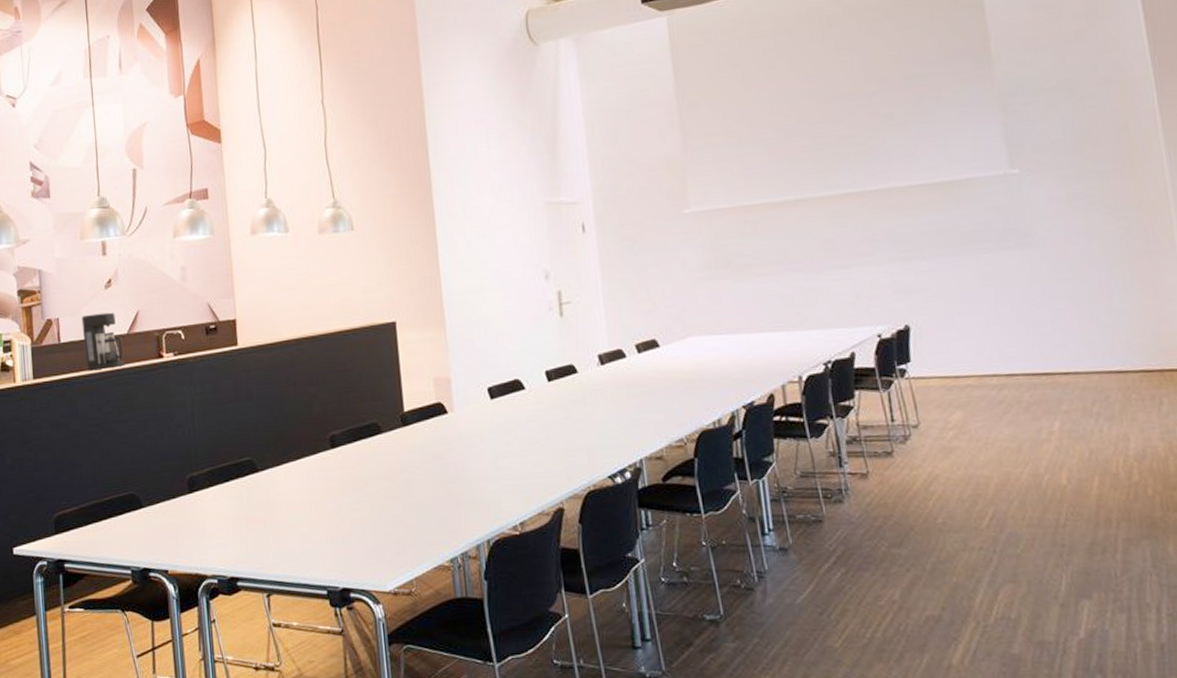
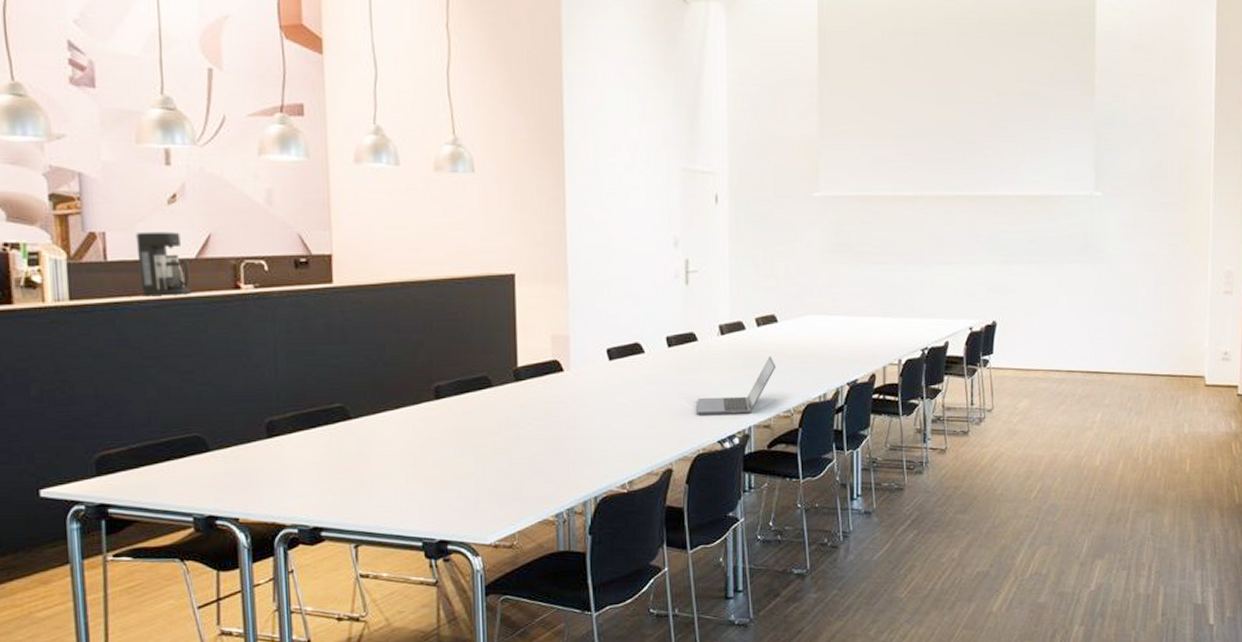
laptop: none [583,382,663,450] -> present [697,356,777,415]

